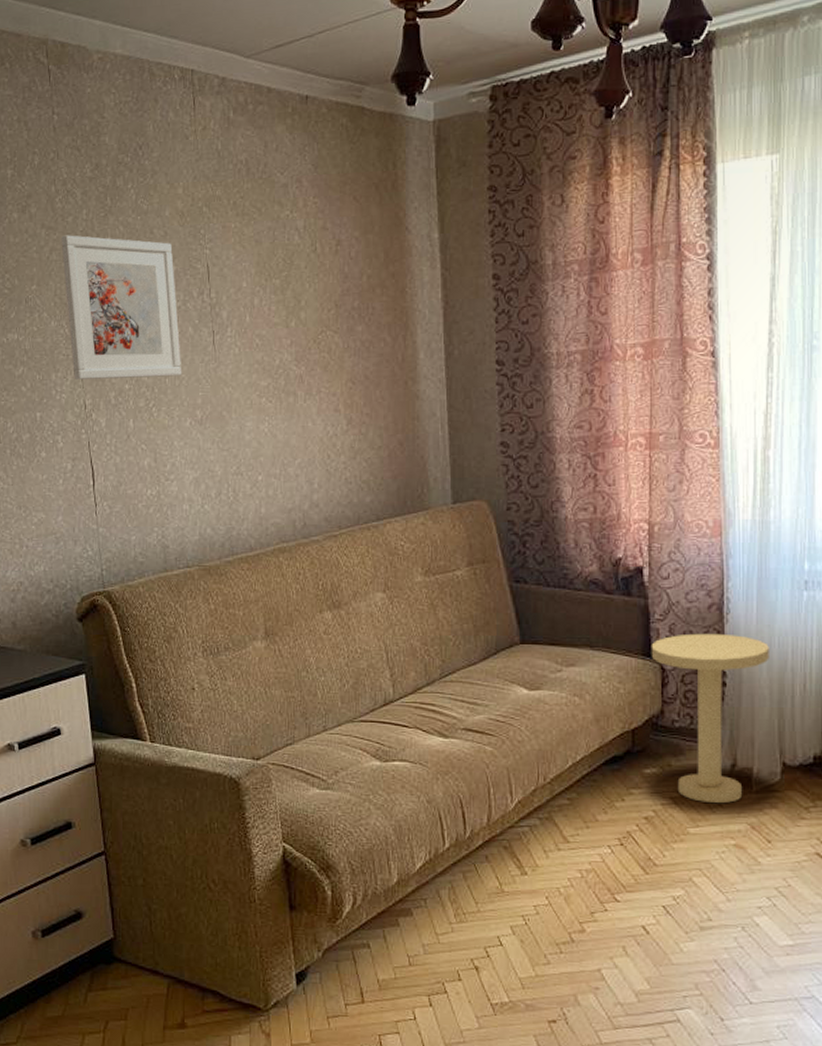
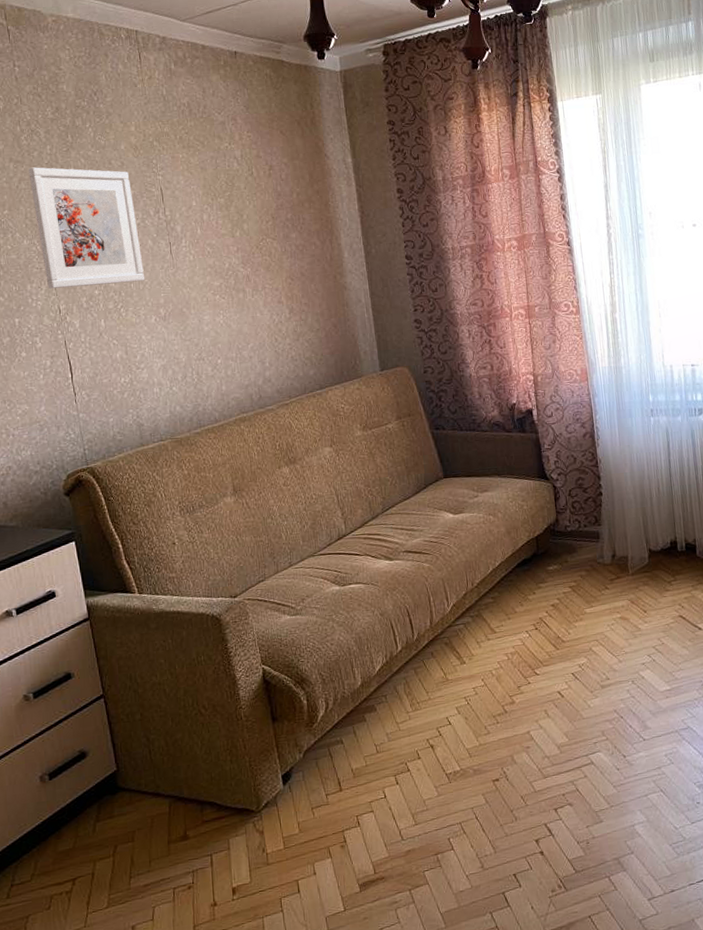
side table: present [651,633,769,803] -> none [544,455,631,588]

